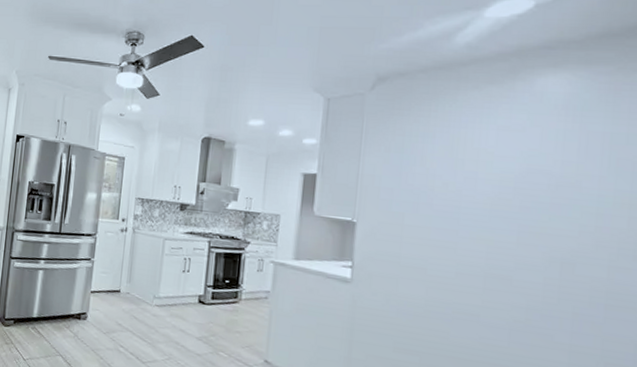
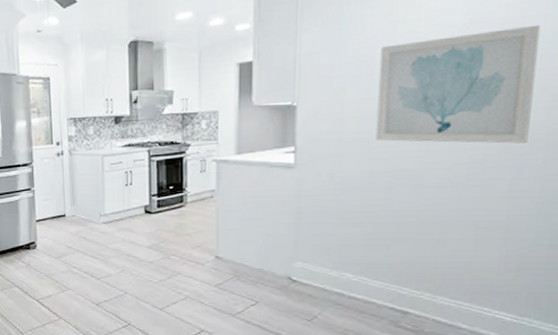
wall art: none [433,180,596,298] -> present [375,24,541,144]

